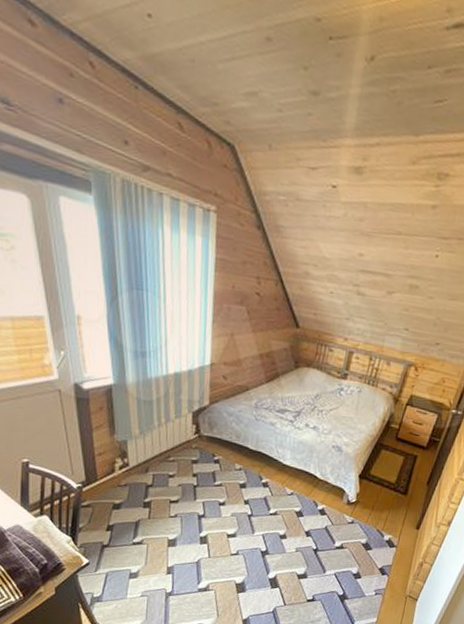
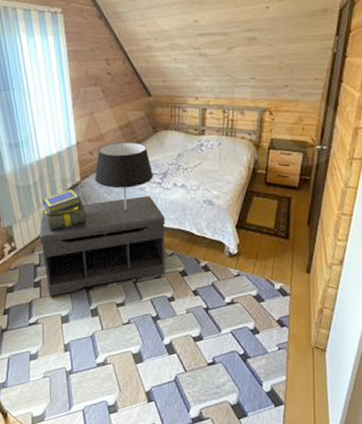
bench: none [156,429,291,519] -> present [39,196,166,297]
stack of books: none [164,412,210,452] -> present [42,189,87,231]
table lamp: none [224,370,287,443] -> present [94,141,153,210]

